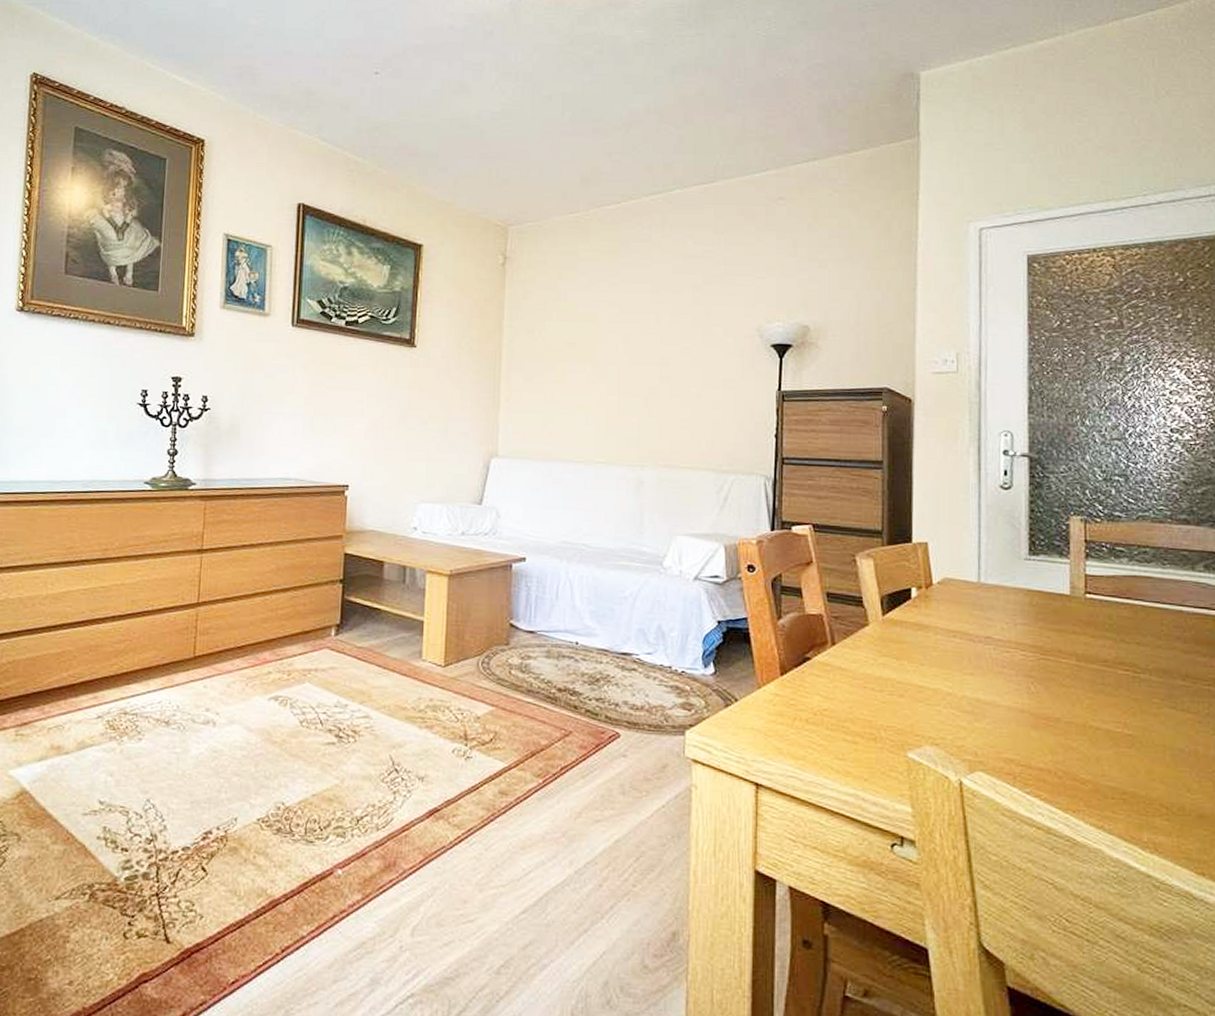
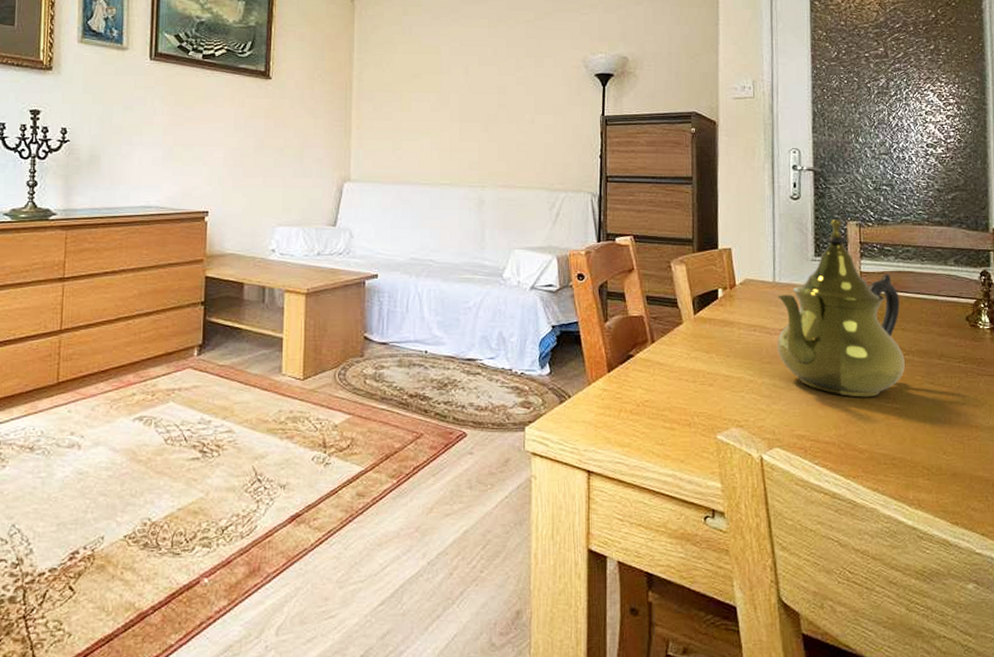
teapot: none [981,512,1140,720] -> present [777,219,905,398]

